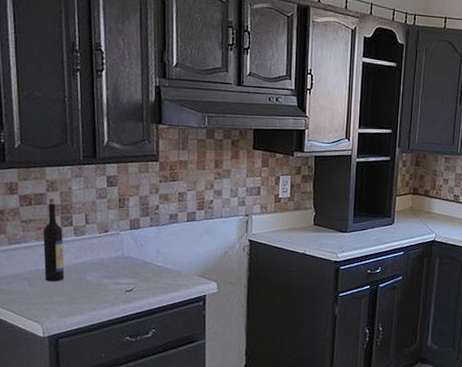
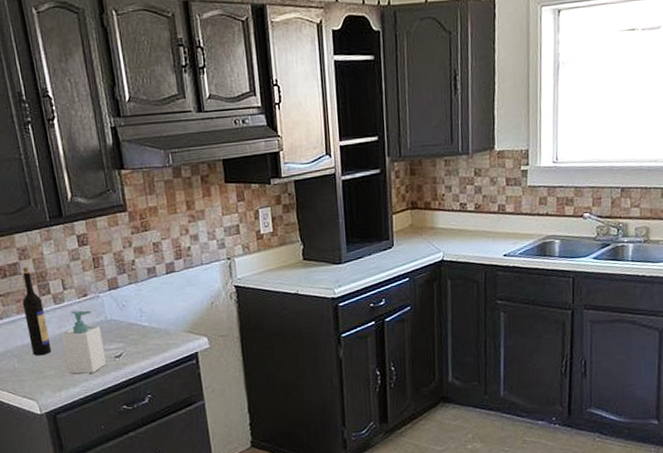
soap bottle: none [76,244,117,303] -> present [61,310,107,374]

